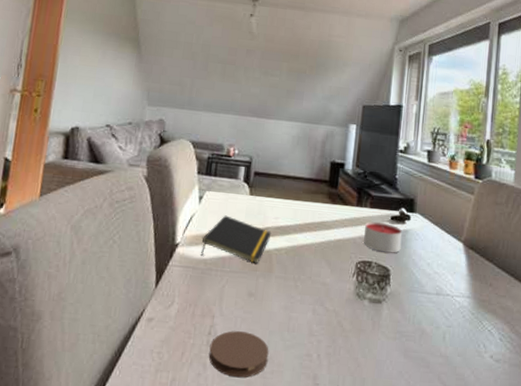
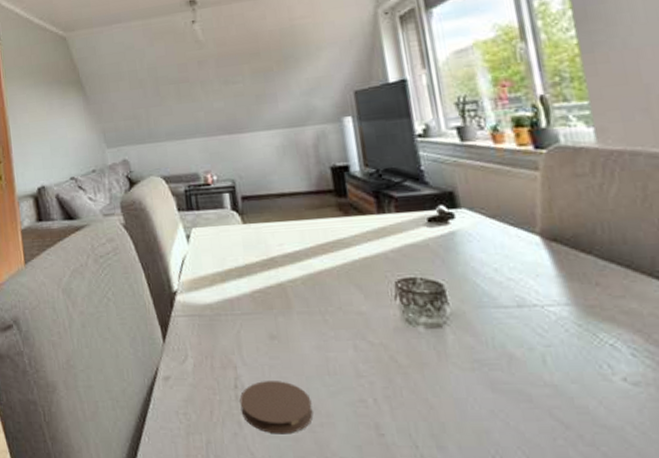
notepad: present [201,215,272,263] -> none [200,251,280,301]
candle: present [364,221,403,253] -> none [395,227,452,264]

